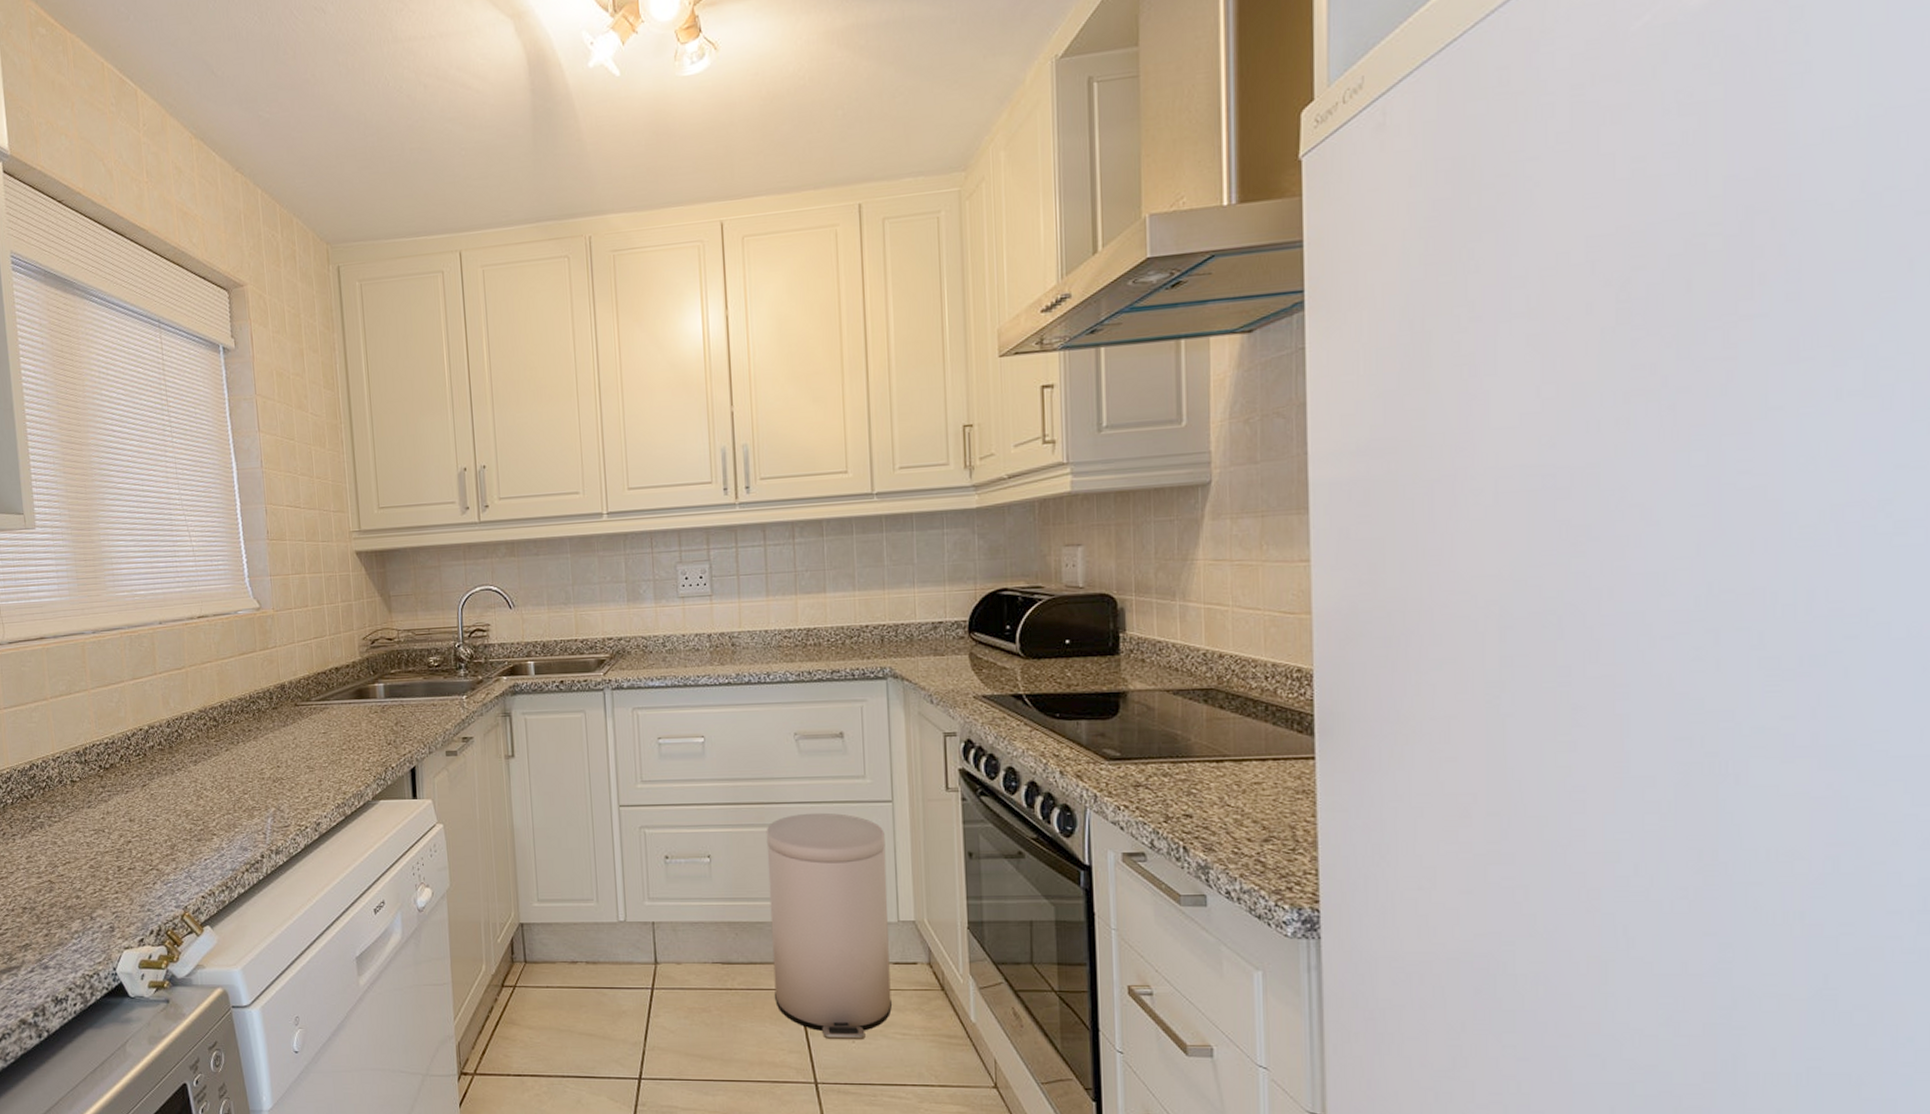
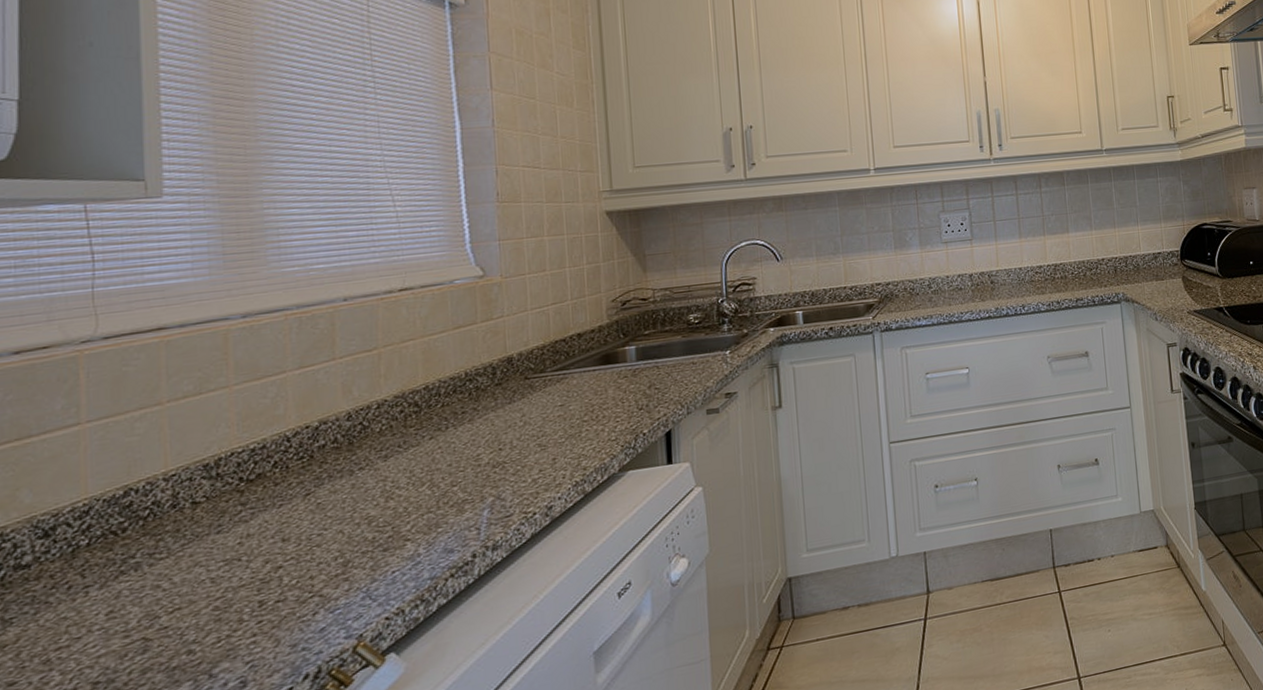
pedal bin: present [766,812,892,1041] -> none [1026,423,1139,634]

